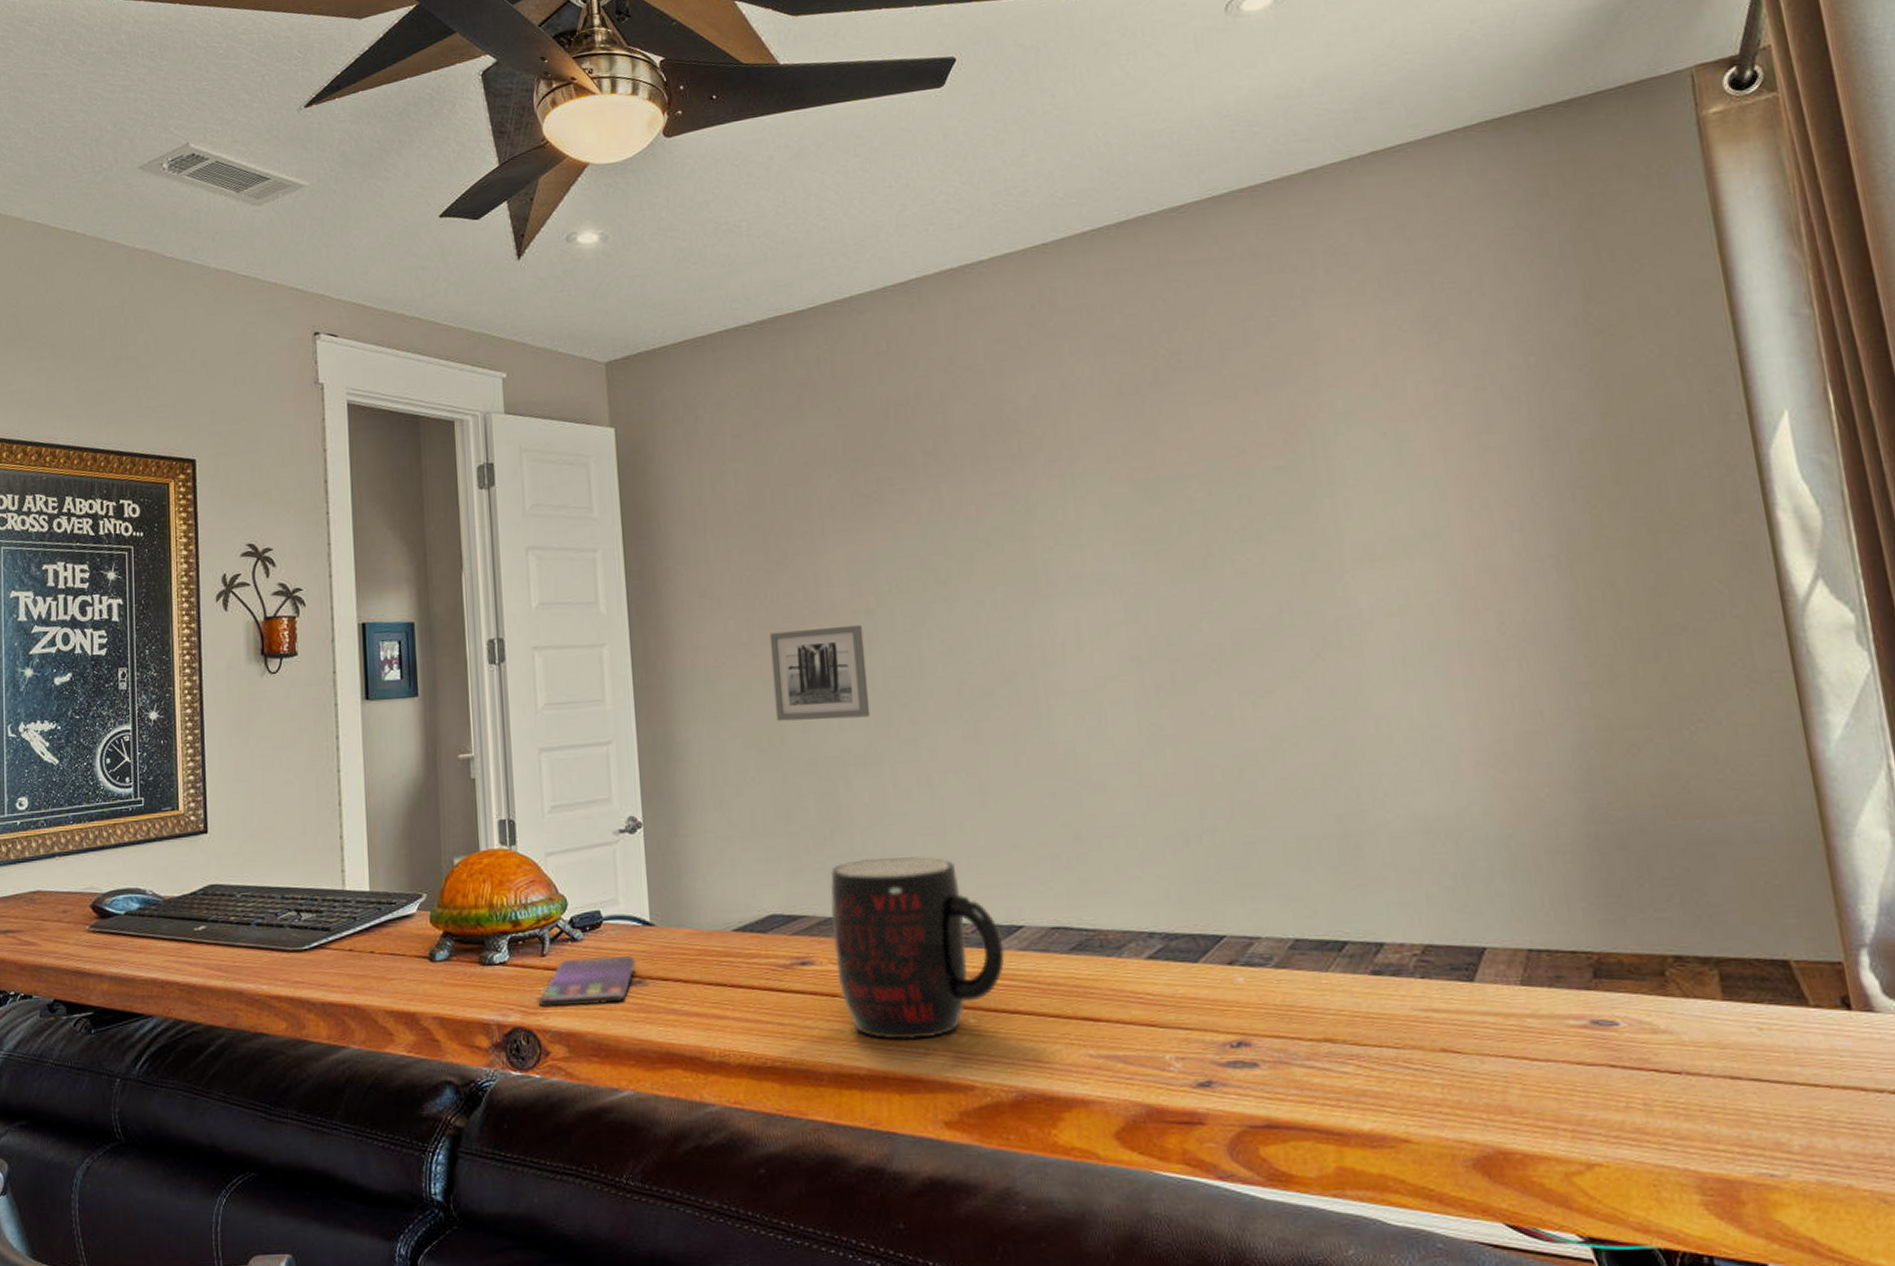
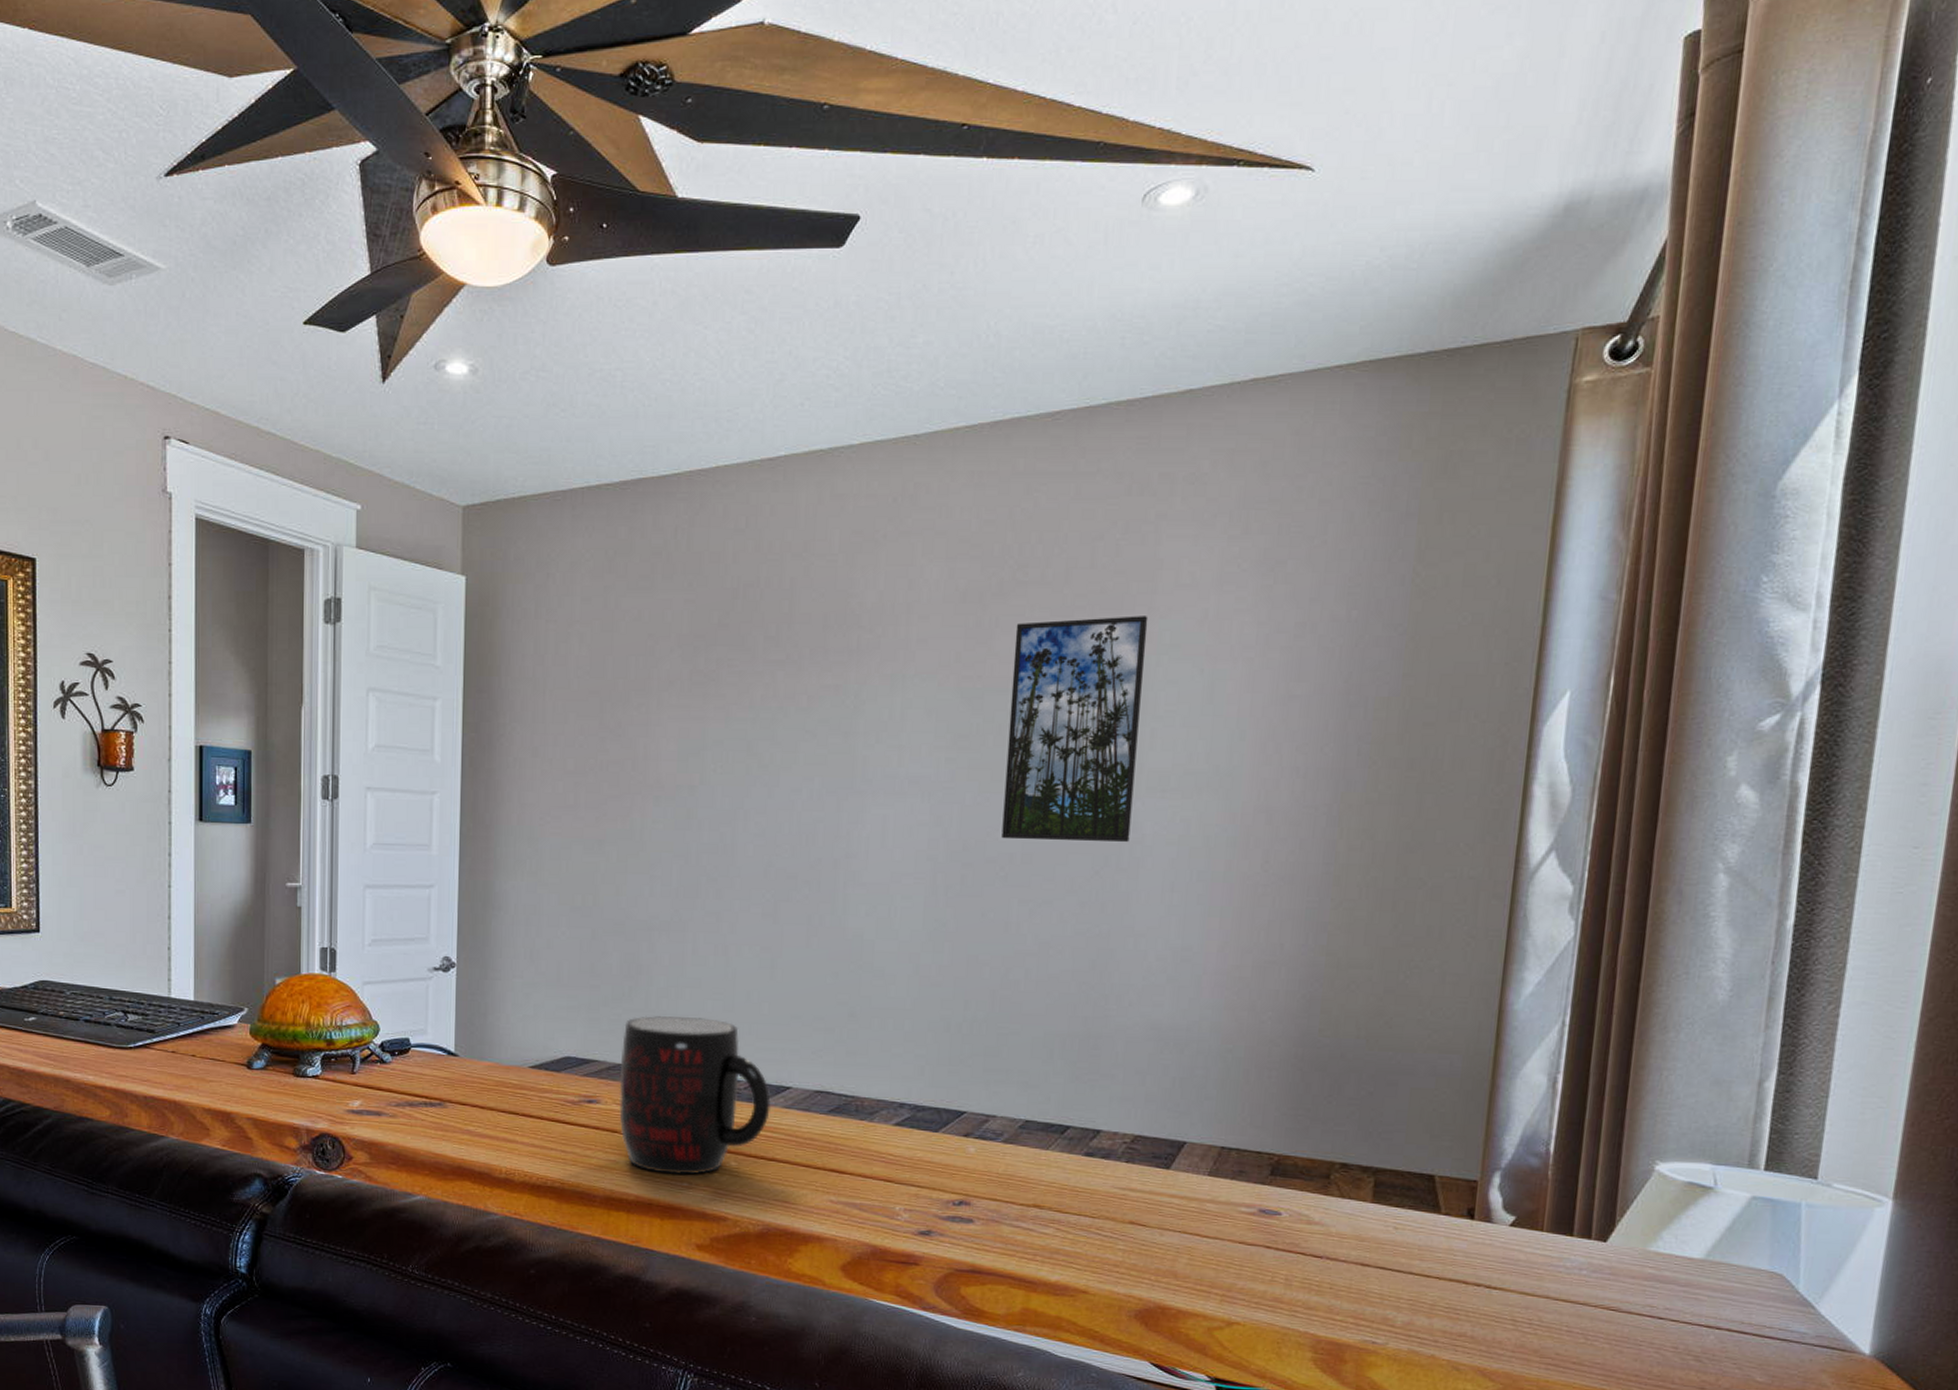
smartphone: present [538,956,636,1007] -> none [345,1078,438,1121]
wall art: present [769,624,871,722] -> none [592,798,684,887]
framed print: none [1179,387,1346,630] -> present [1001,616,1148,842]

